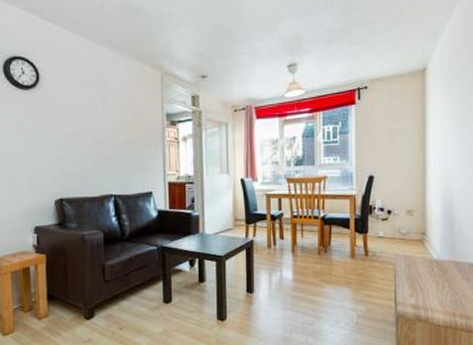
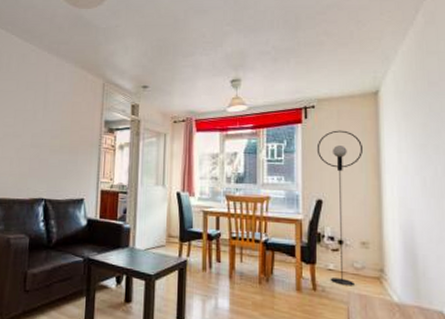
floor lamp: none [369,109,410,250] -> present [316,130,362,286]

